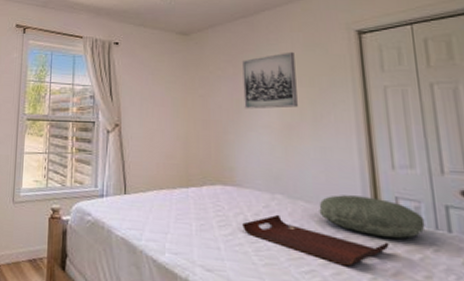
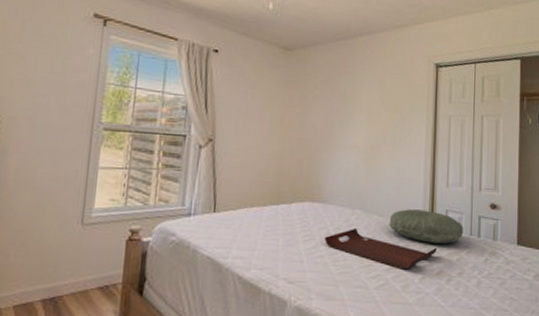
wall art: present [242,51,298,109] -> none [337,77,384,131]

